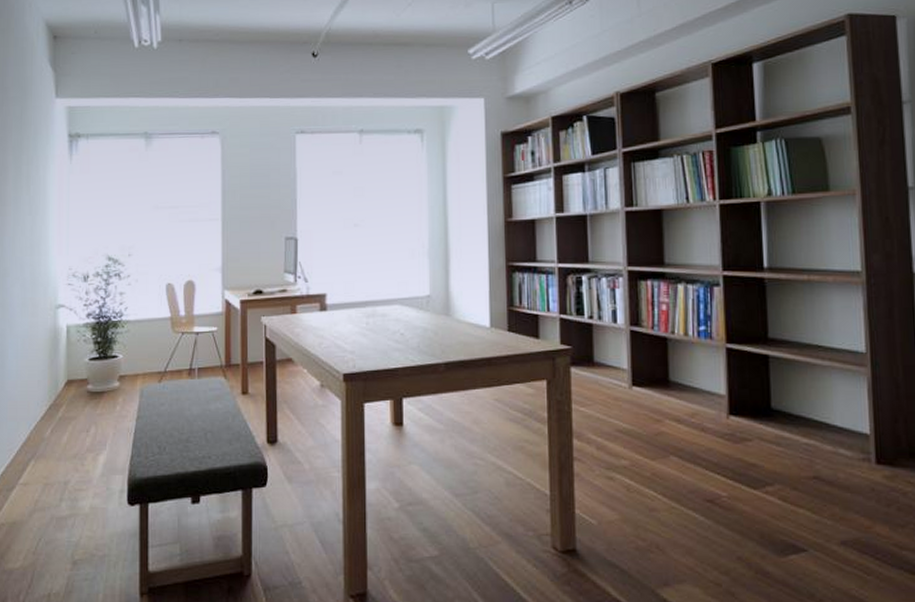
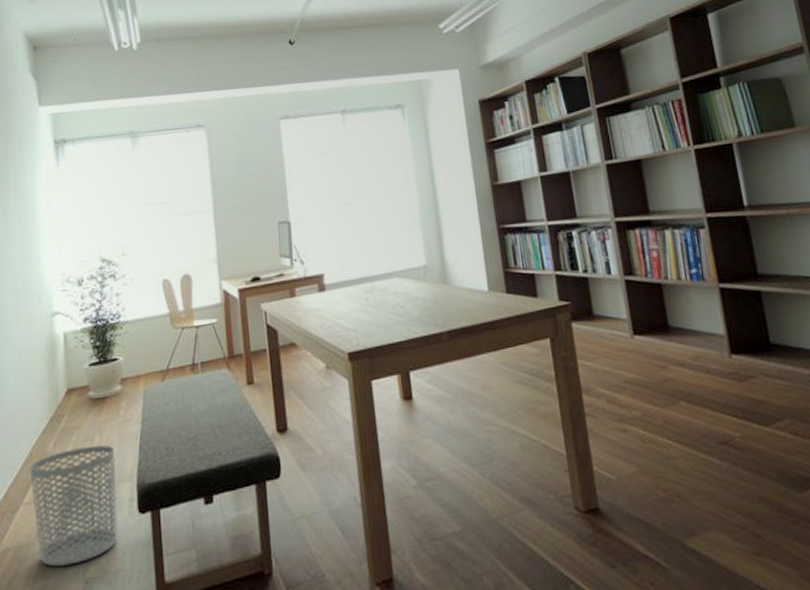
waste bin: none [26,436,109,546] -> present [29,445,118,567]

